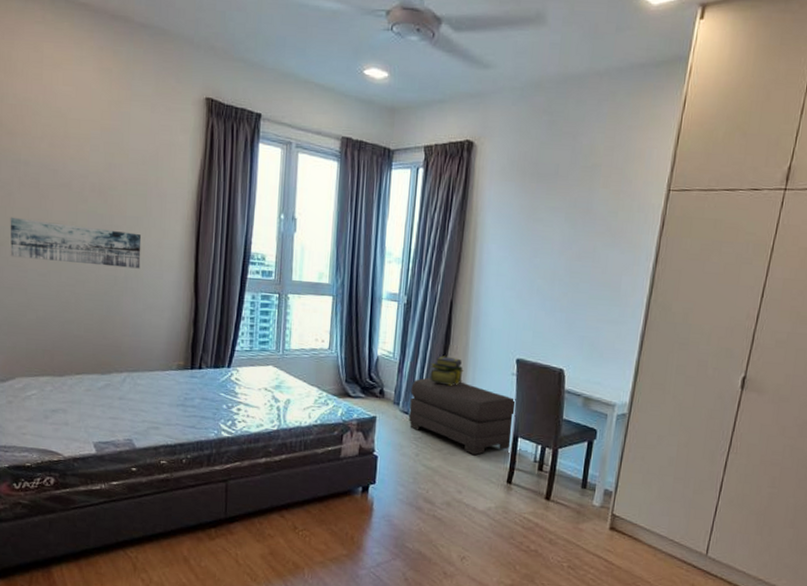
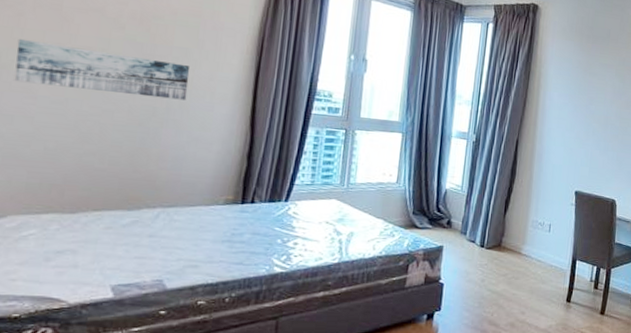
ottoman: present [409,377,517,456] -> none [475,208,576,279]
stack of books: present [430,356,464,386] -> none [496,188,528,216]

